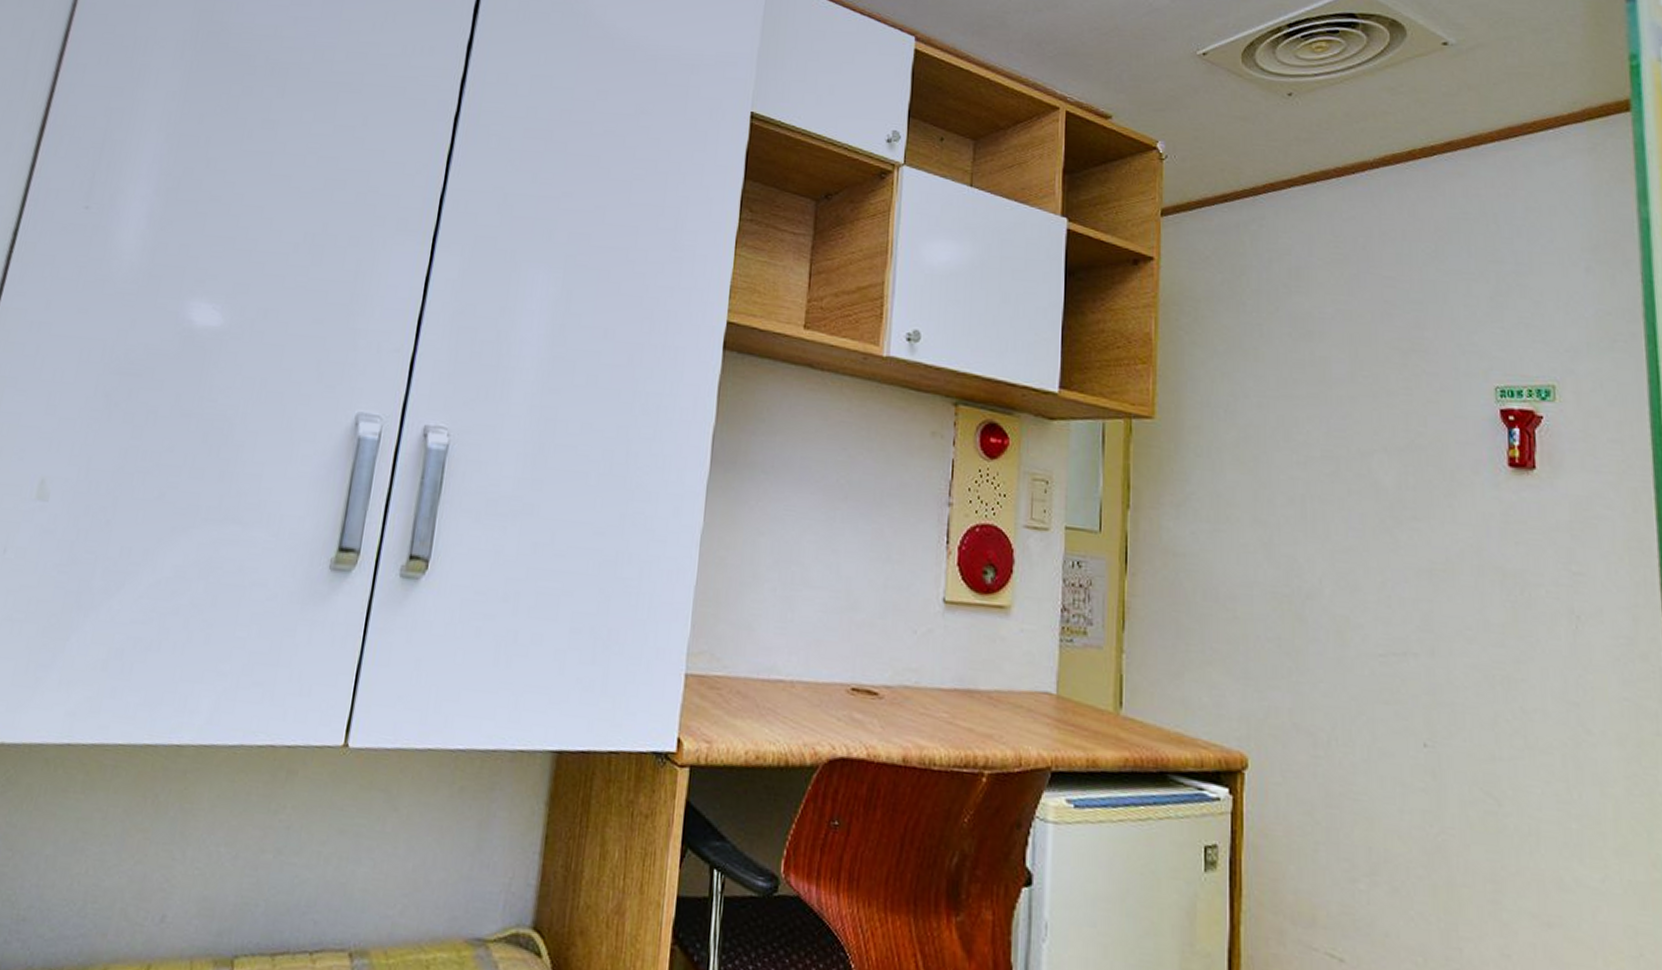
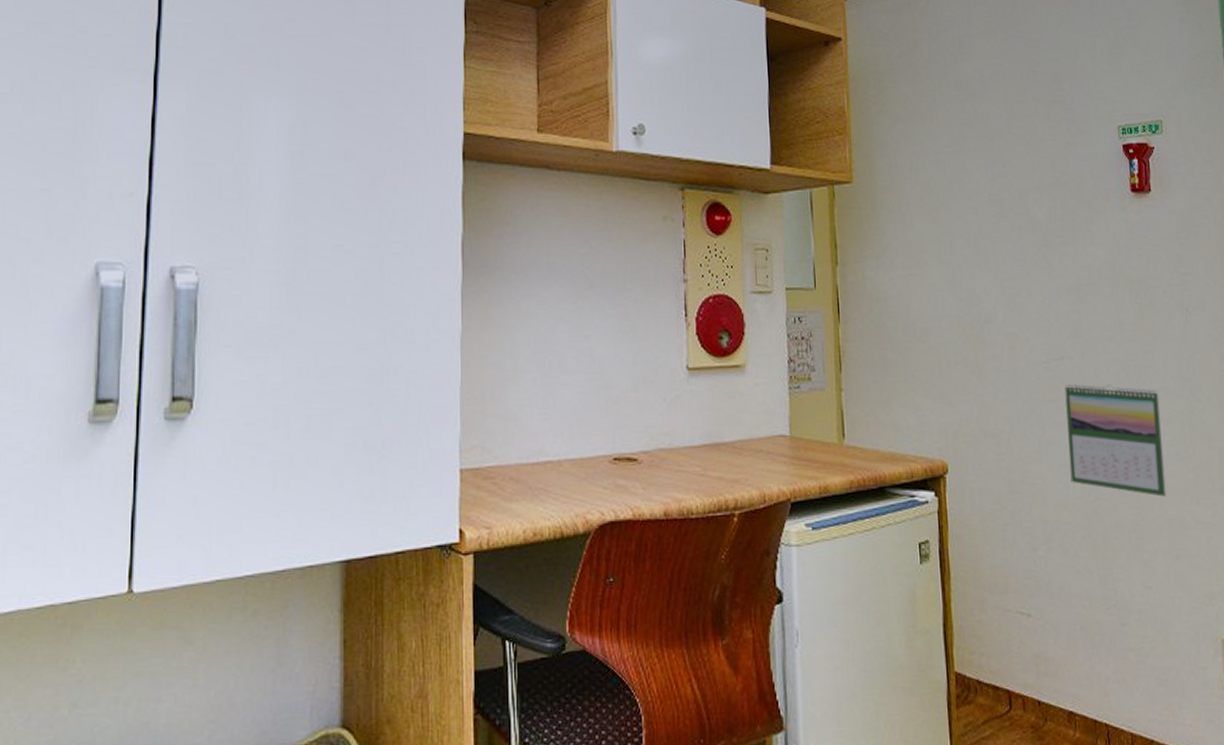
calendar: none [1406,685,1538,846] -> present [1064,383,1167,497]

